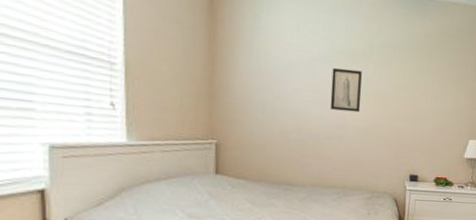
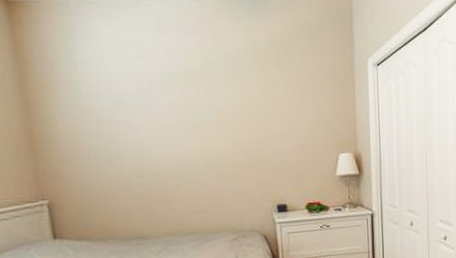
wall art: present [330,67,362,113] -> none [168,94,208,144]

